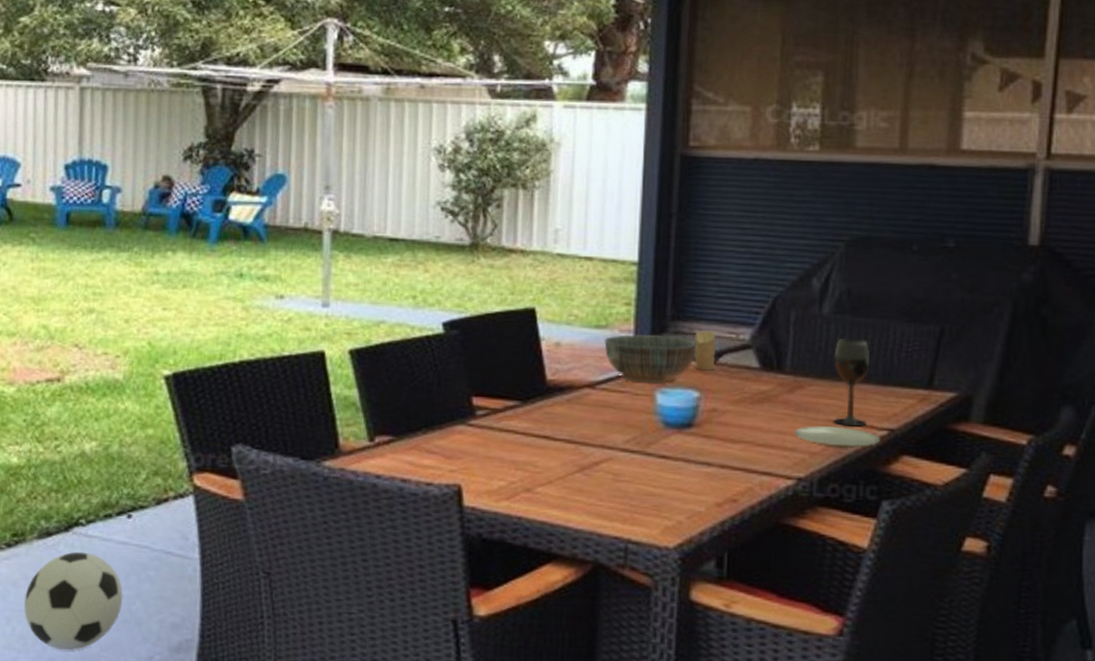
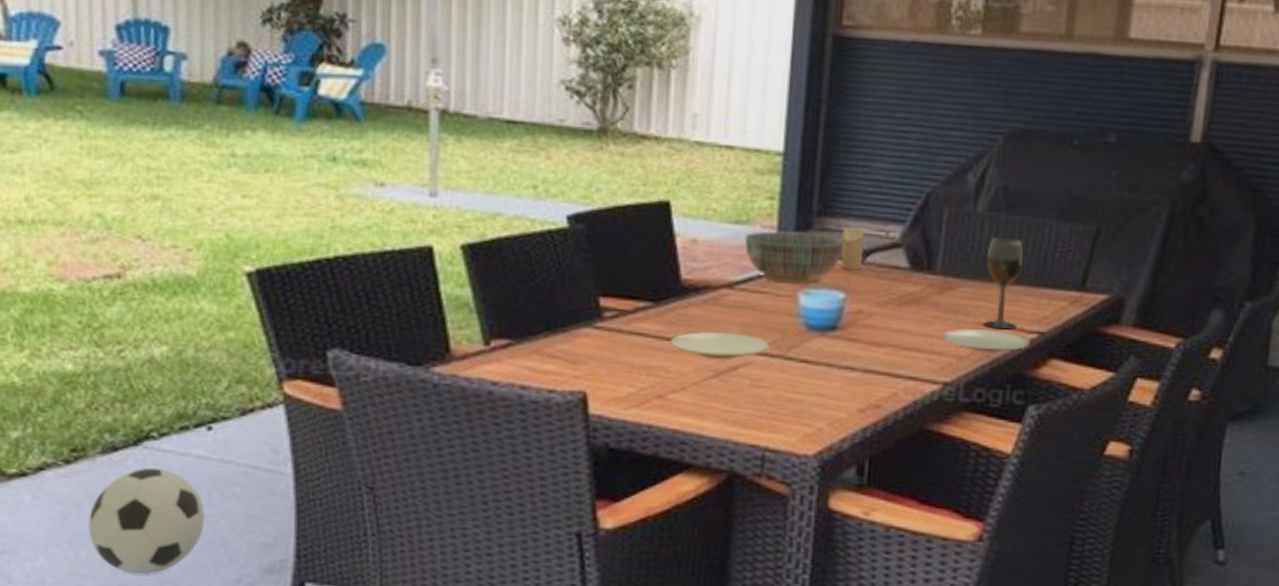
plate: none [538,429,630,455] -> present [671,331,769,359]

